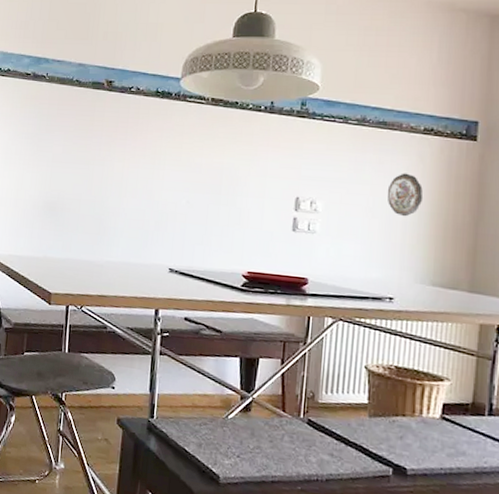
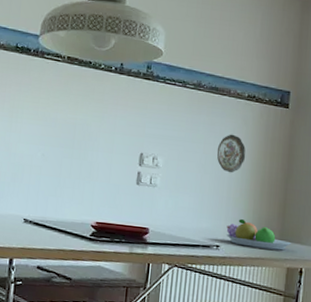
fruit bowl: none [401,268,485,304] -> present [226,219,292,251]

